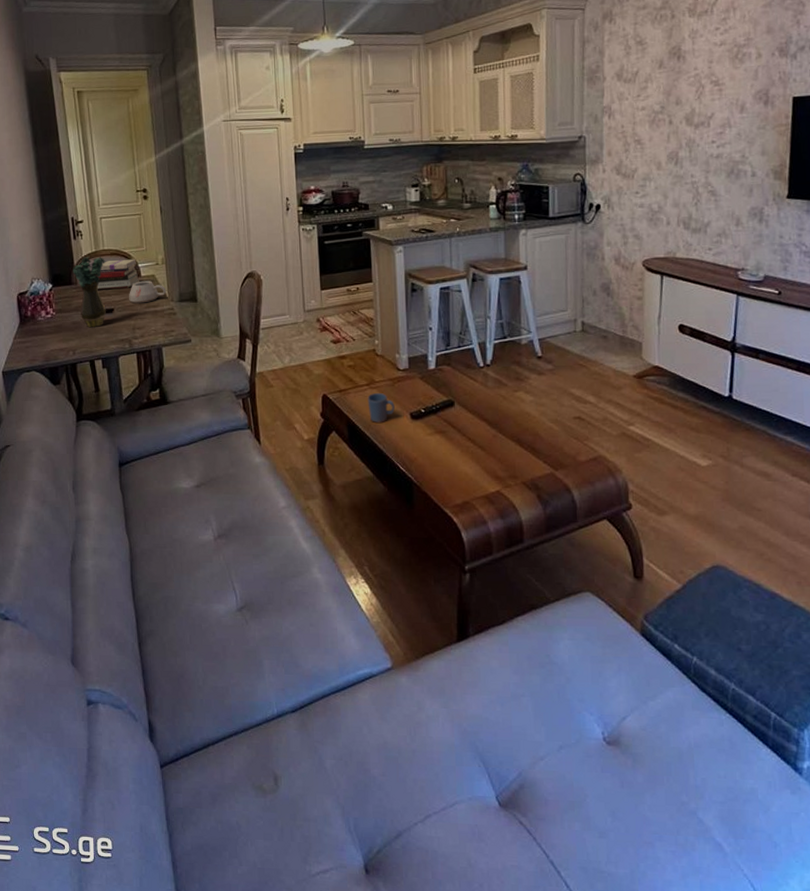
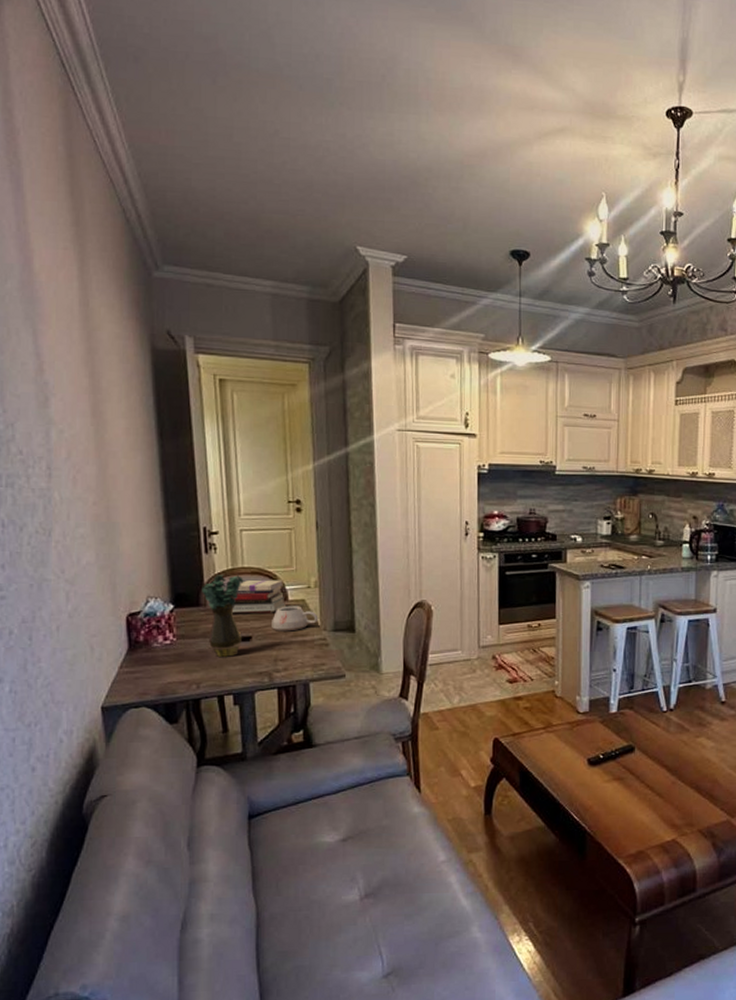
mug: present [367,392,395,423] -> none [543,736,572,769]

